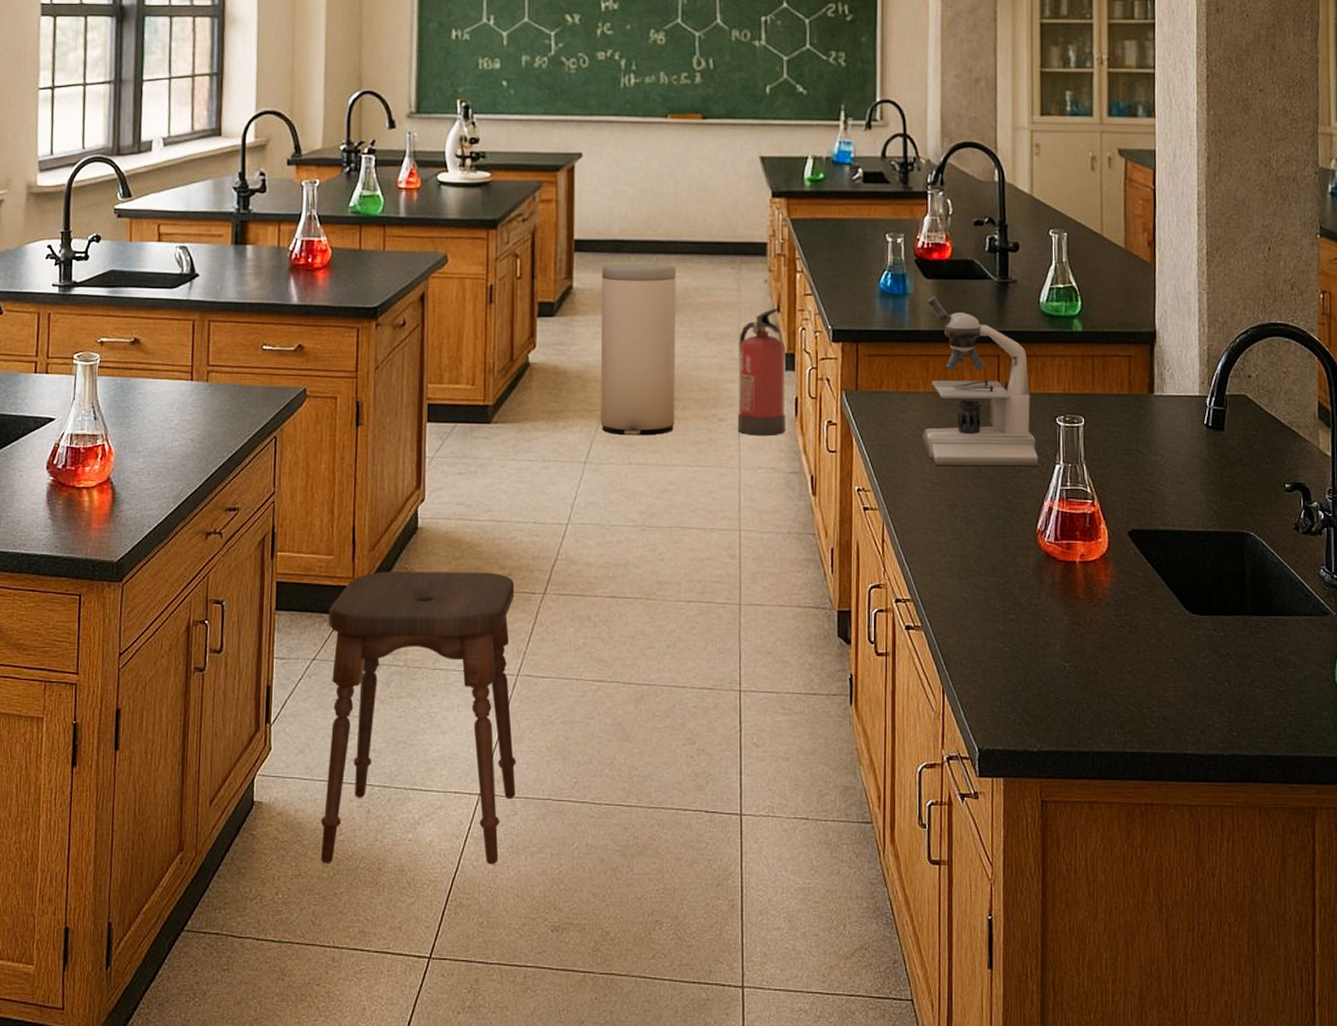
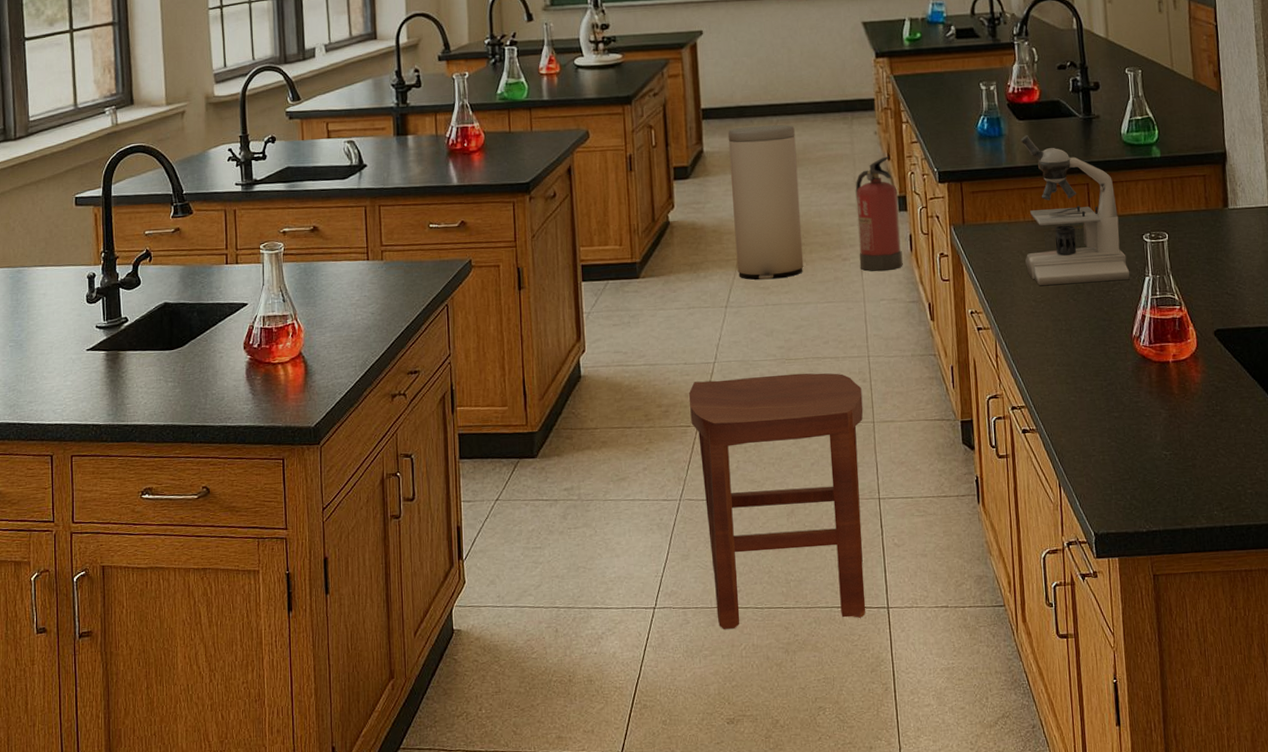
stool: present [321,571,516,865] -> none [506,410,686,680]
stool: none [536,543,730,824] -> present [689,373,866,629]

